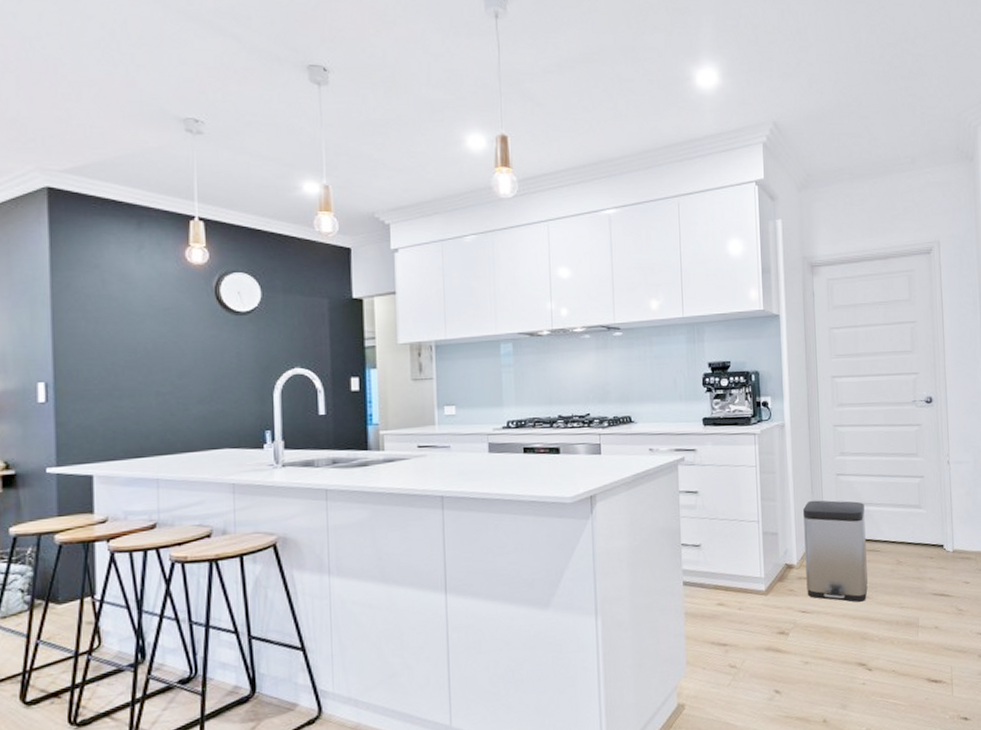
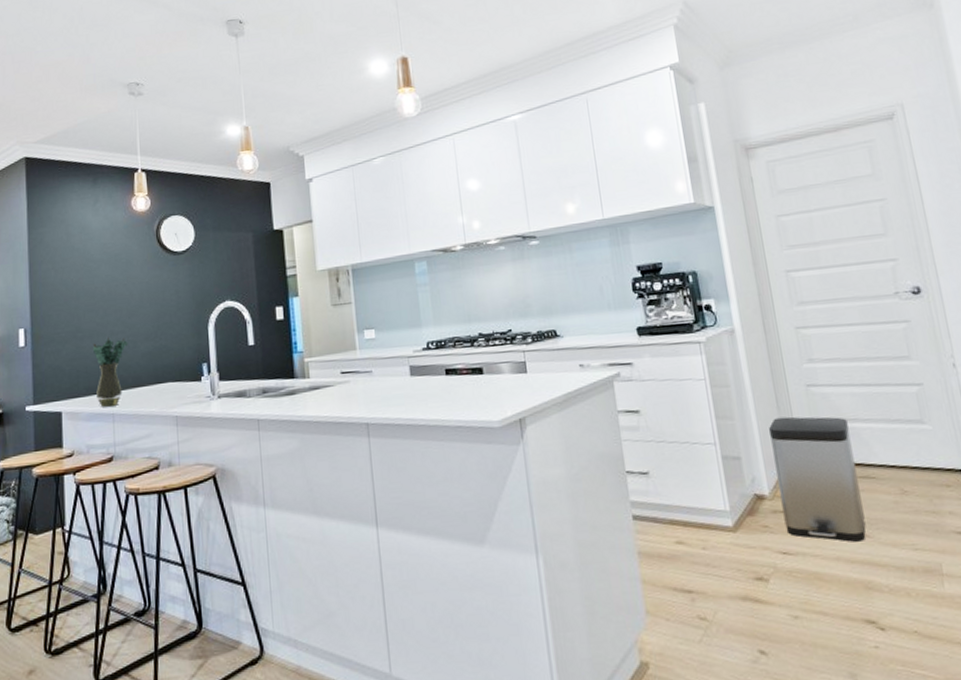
vase: none [132,398,178,472] -> present [92,337,128,407]

